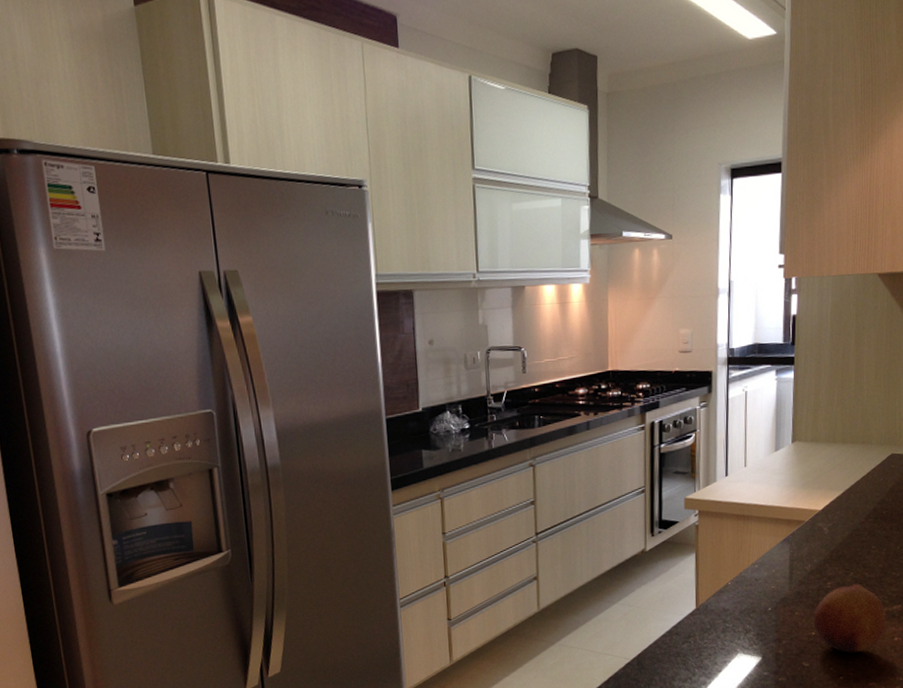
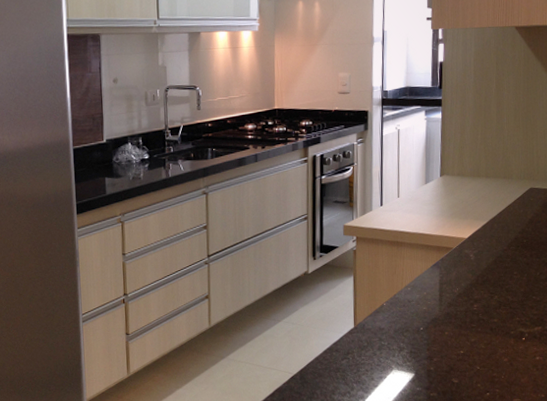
fruit: present [813,583,886,653] -> none [462,306,528,371]

